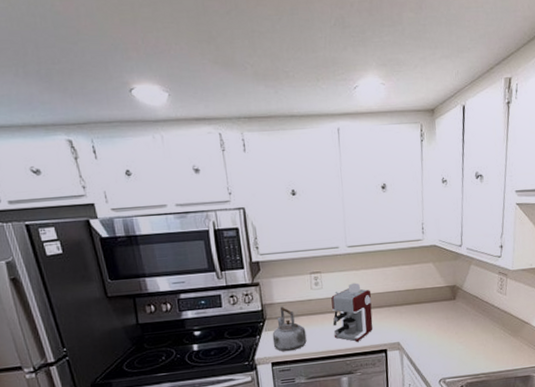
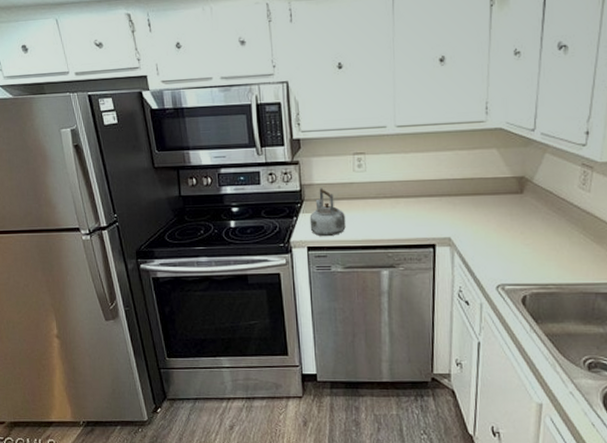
coffee maker: present [331,282,373,342] -> none [375,167,421,233]

